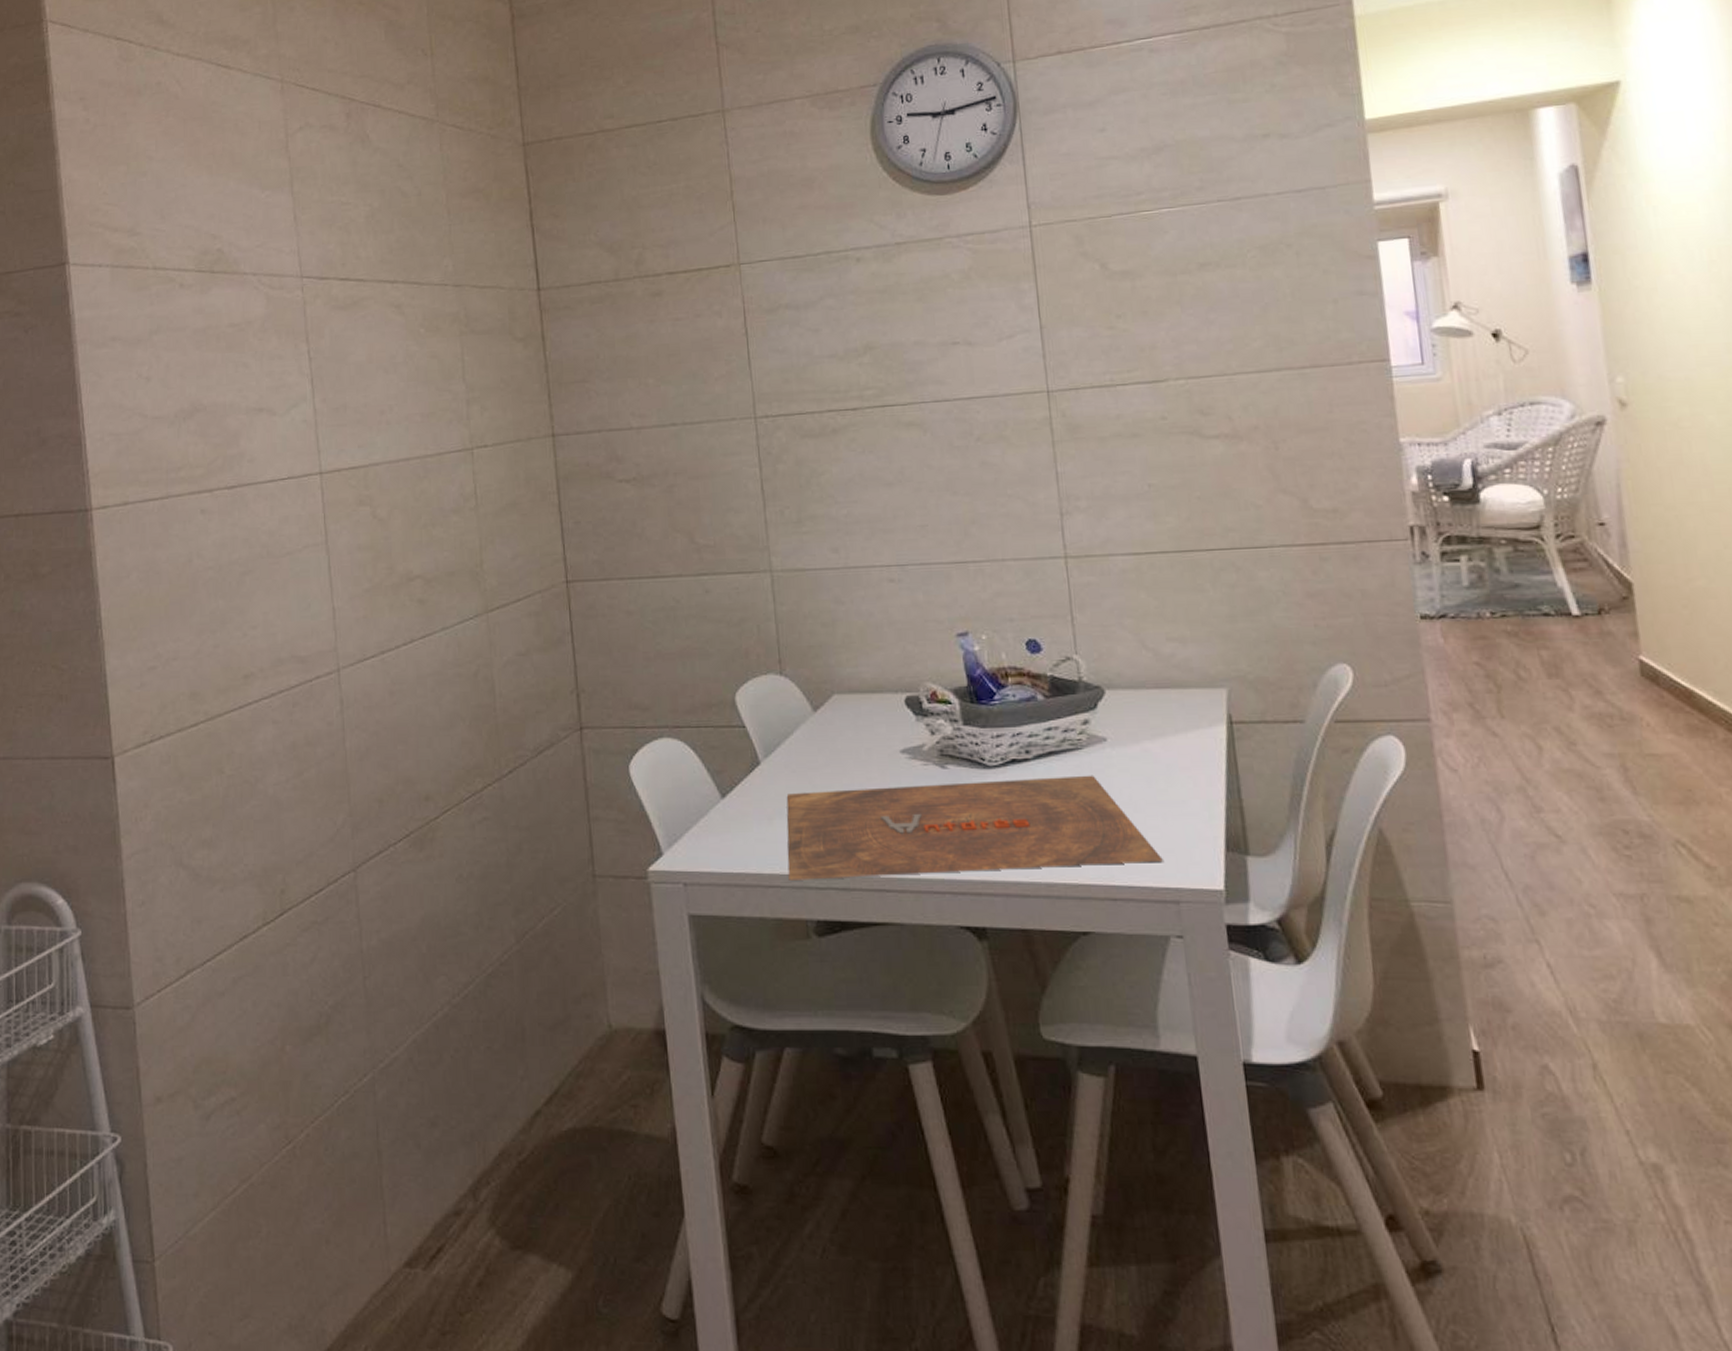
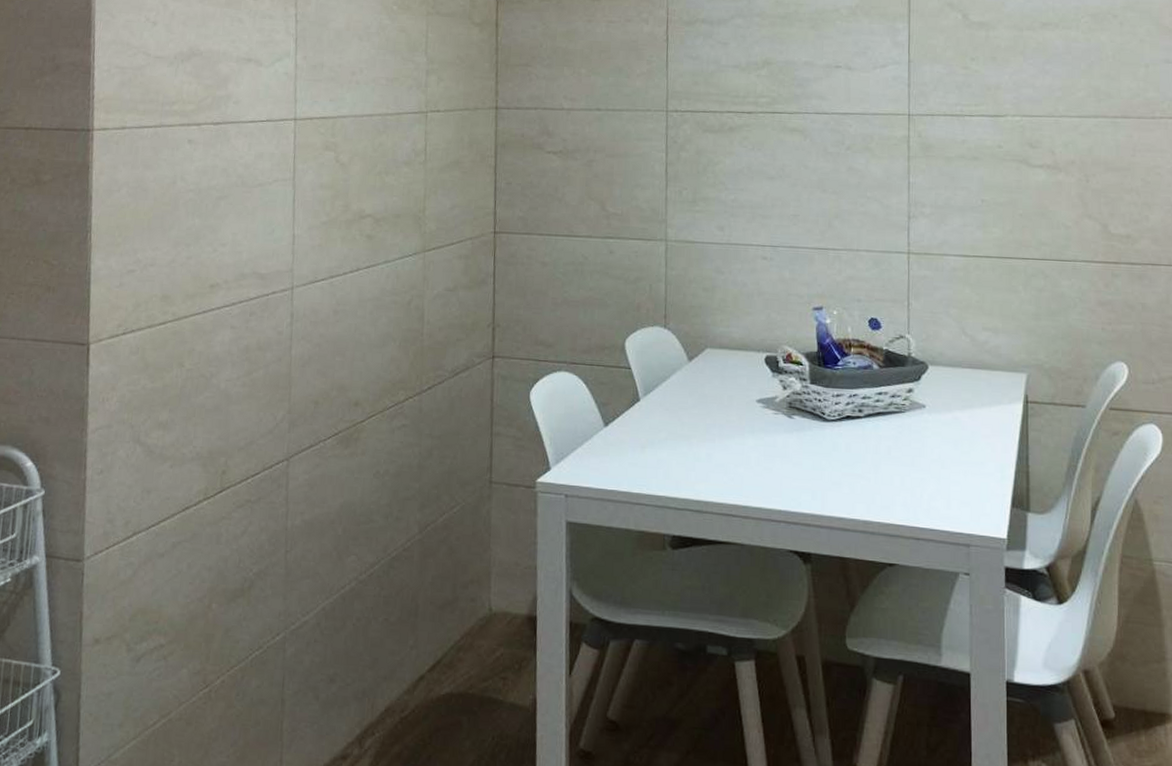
placemat: present [786,775,1163,880] -> none [653,427,960,511]

